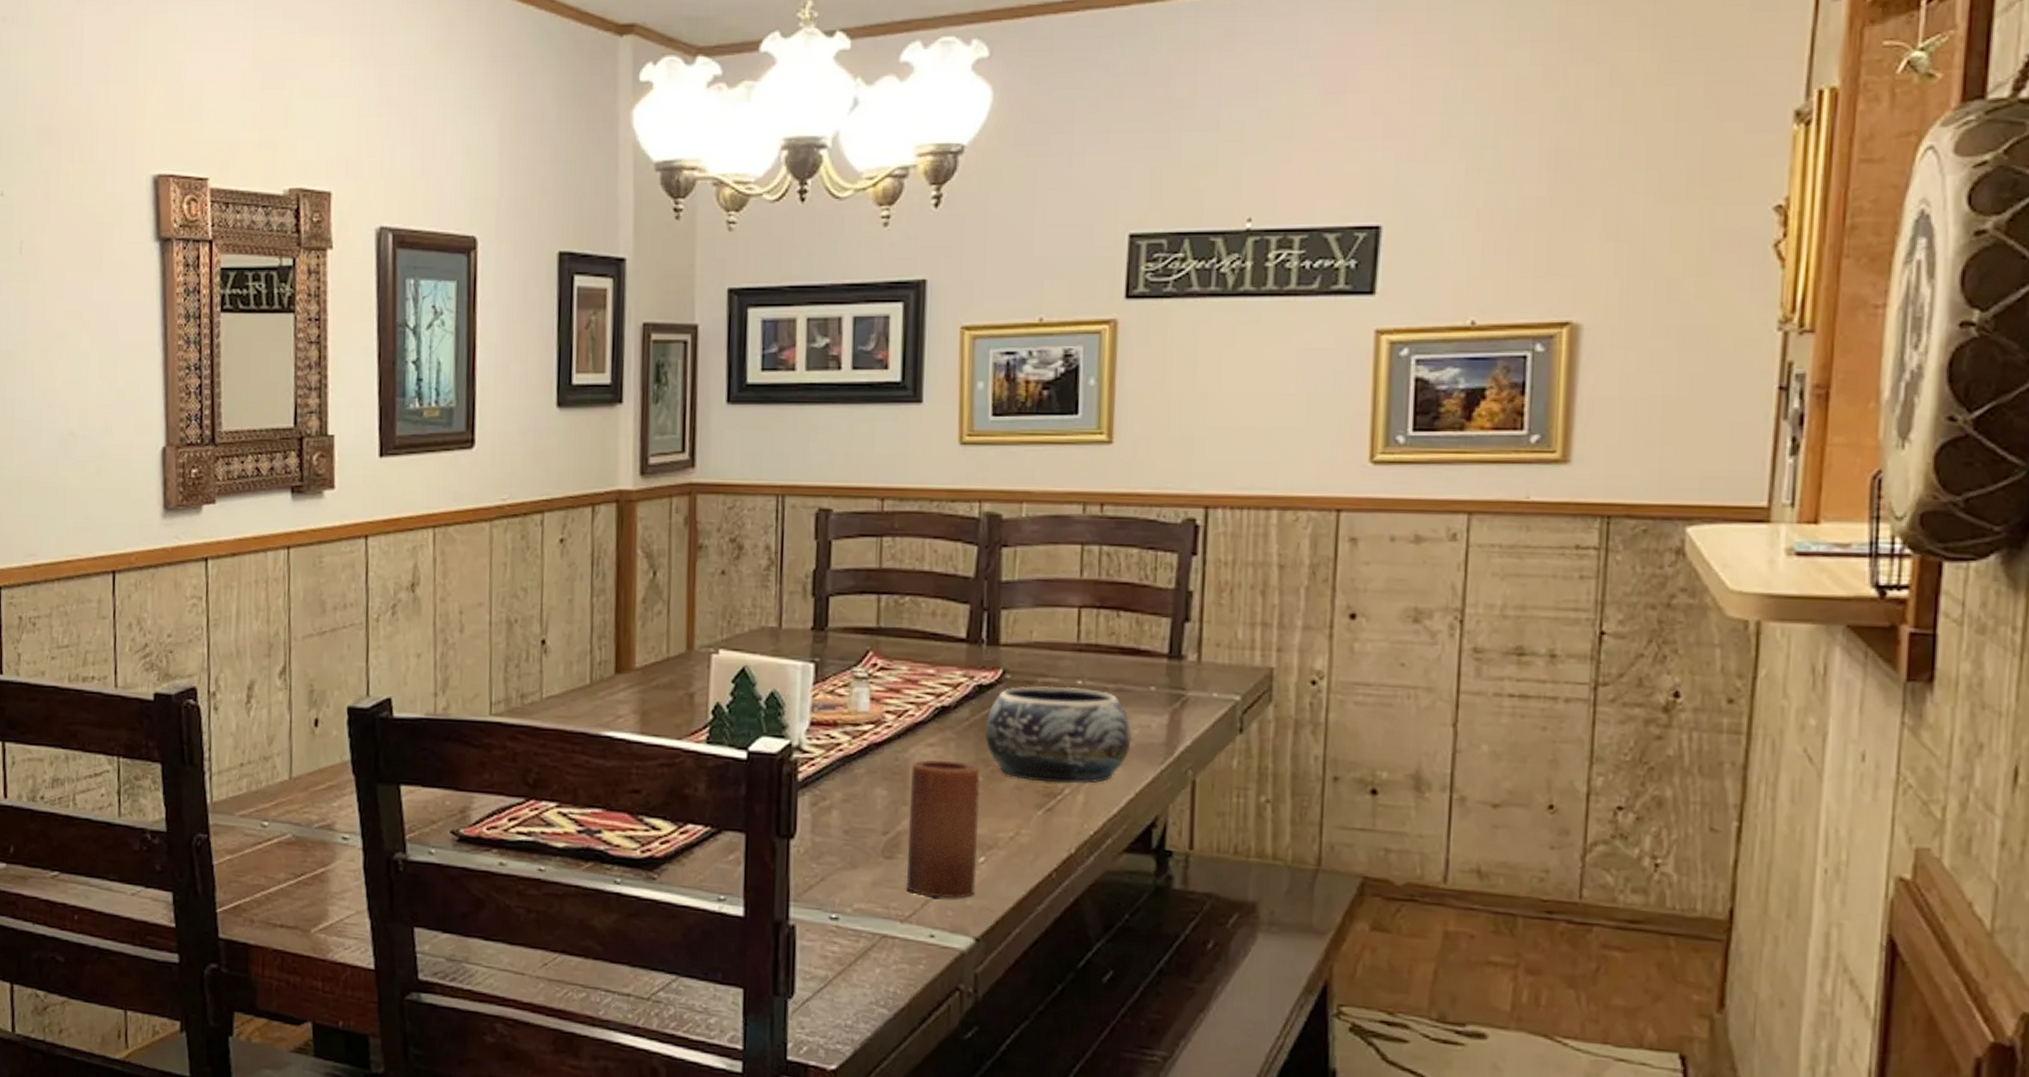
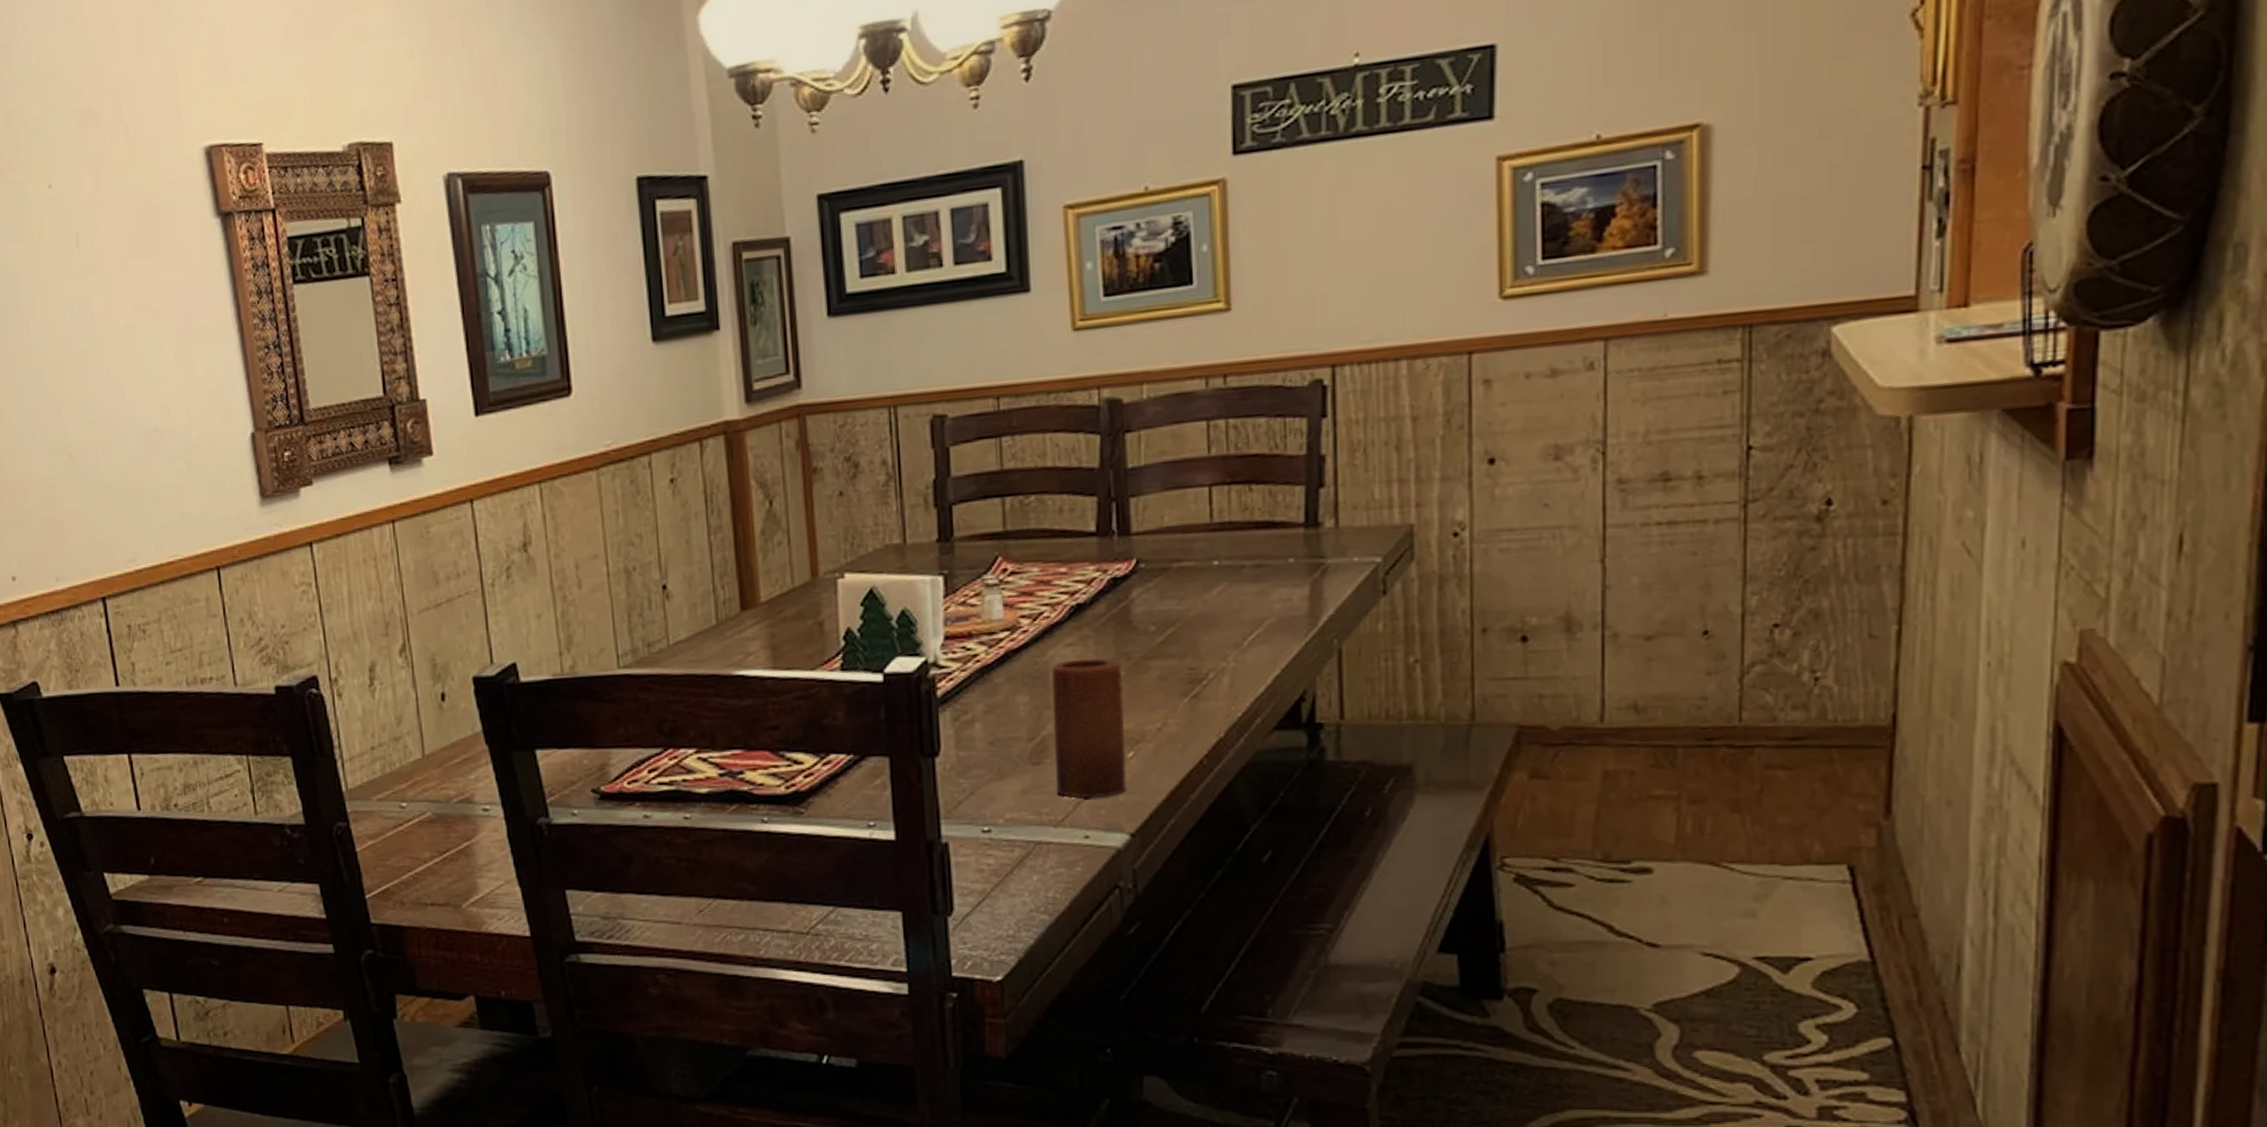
decorative bowl: present [984,685,1132,784] -> none [1122,568,1273,670]

